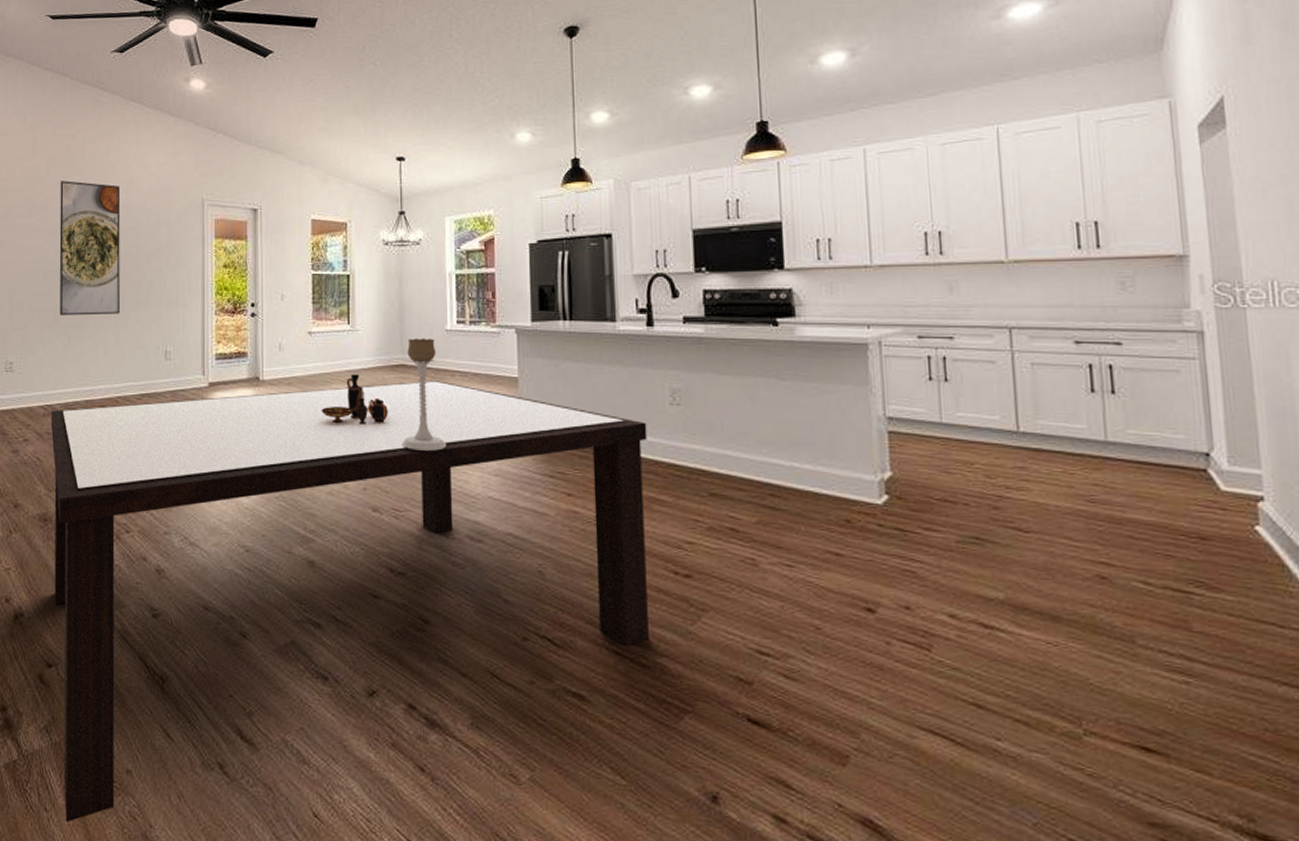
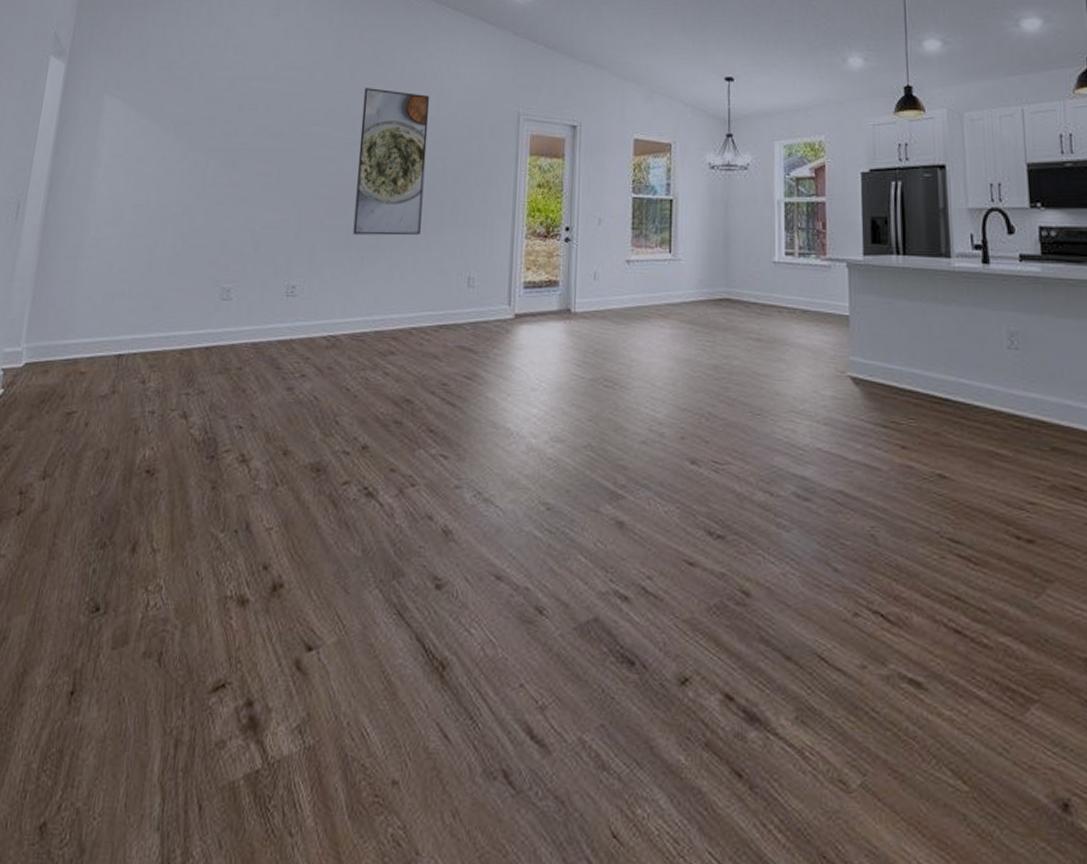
dining table: present [50,380,650,822] -> none [313,317,992,850]
vase: present [321,374,388,425] -> none [637,308,710,365]
candle holder: present [402,338,447,451] -> none [724,270,773,396]

